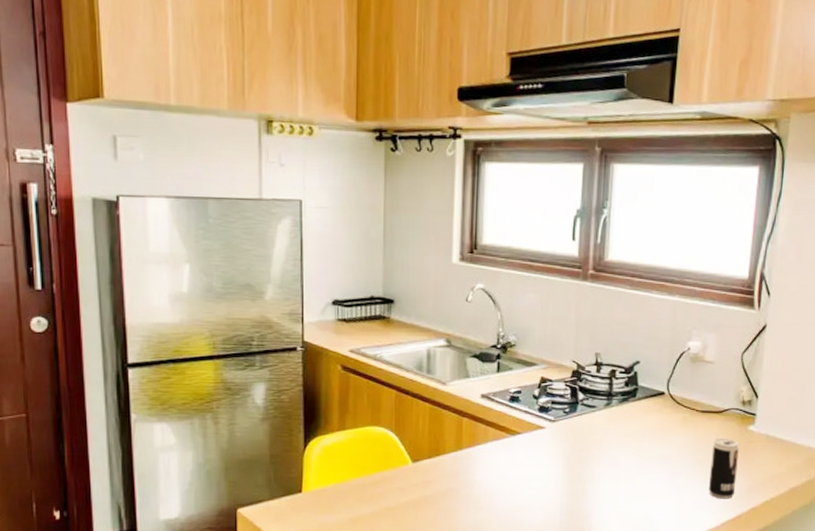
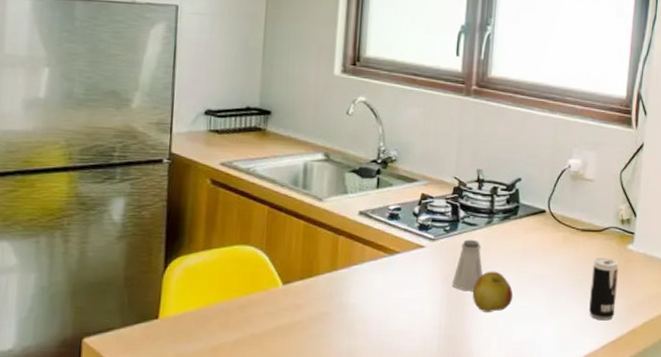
saltshaker: none [572,421,602,470] -> present [452,239,483,291]
apple: none [592,451,633,490] -> present [472,271,514,312]

